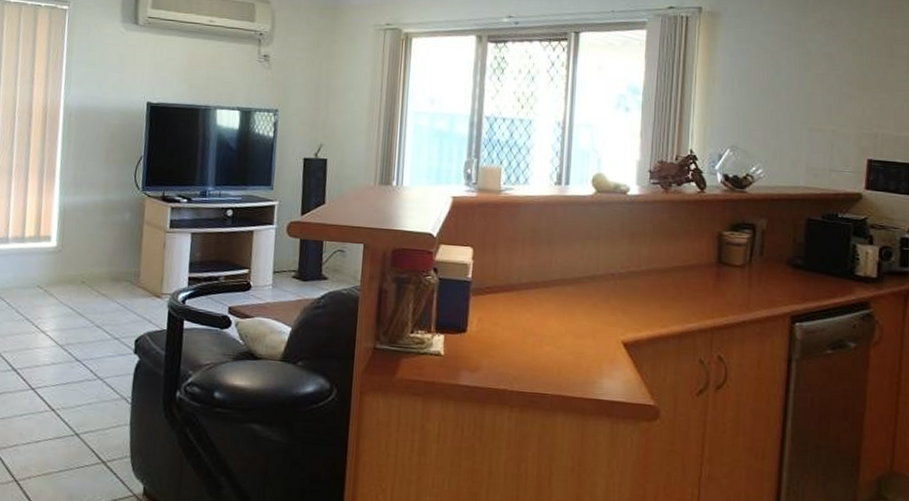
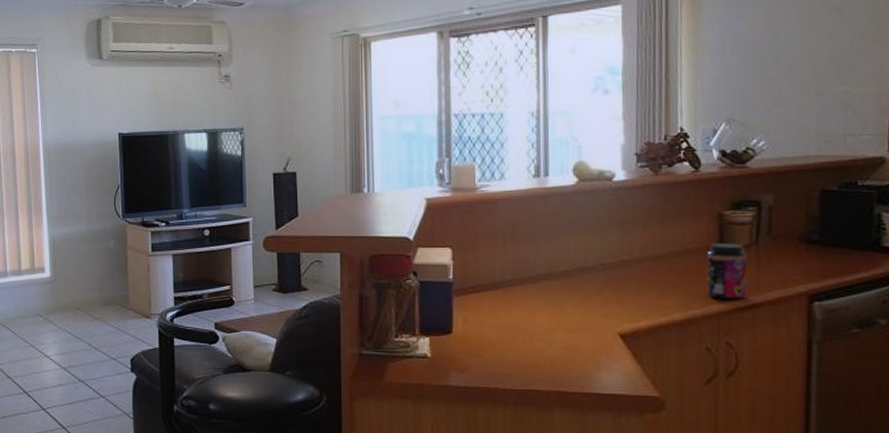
jar: none [704,261,741,317] -> present [706,243,748,301]

